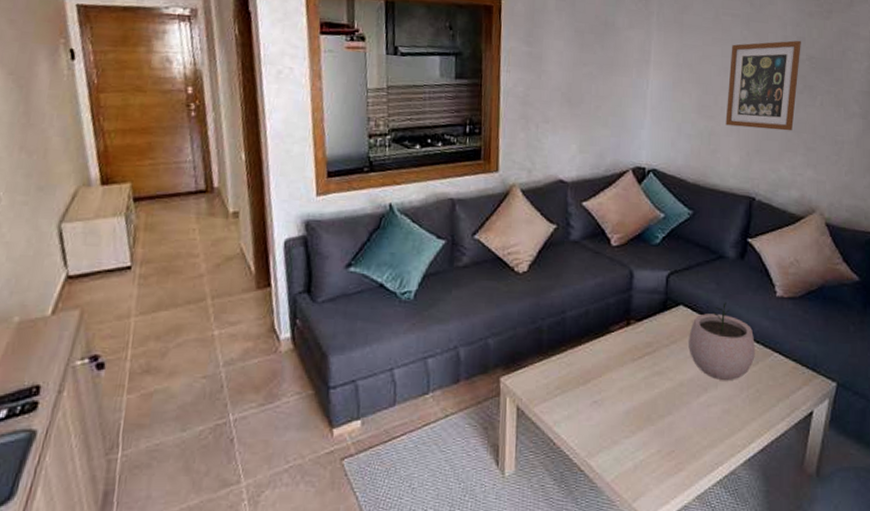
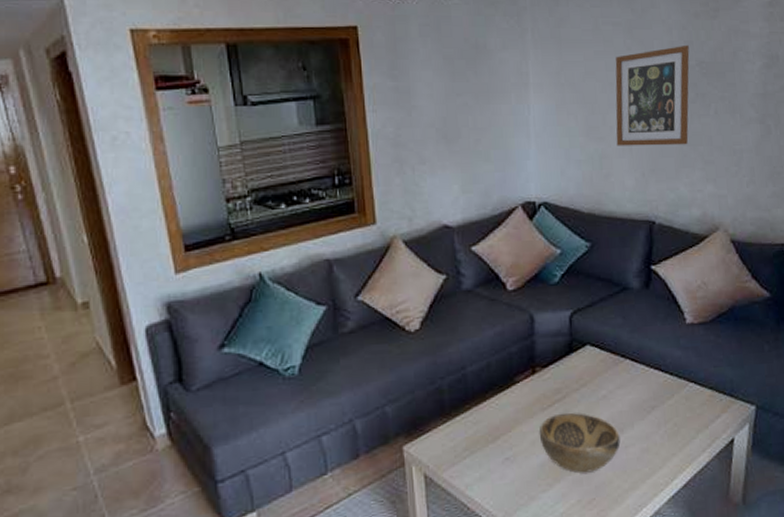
decorative bowl: none [627,365,703,425] -> present [539,412,620,473]
plant pot: present [689,302,755,380] -> none [599,336,670,419]

